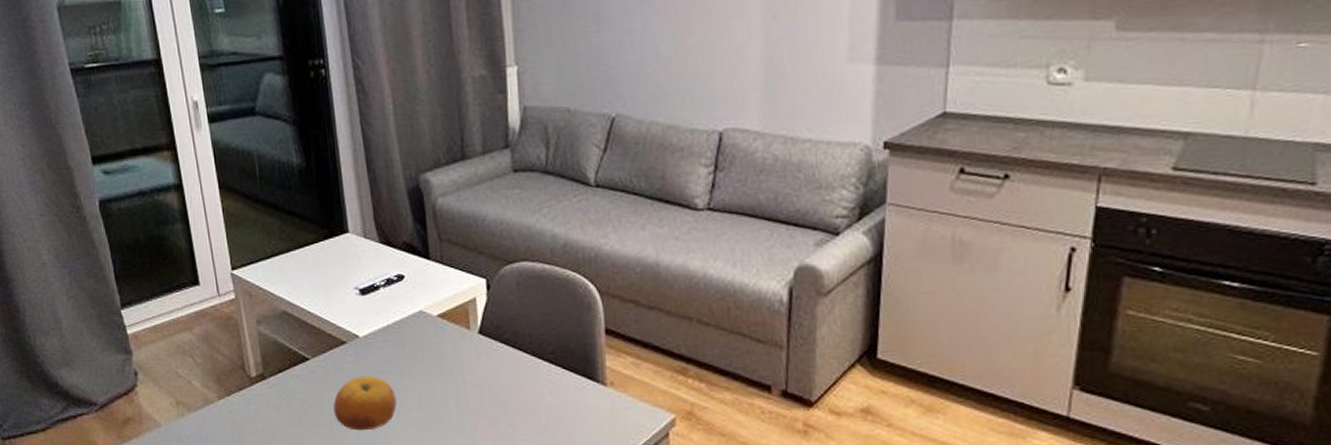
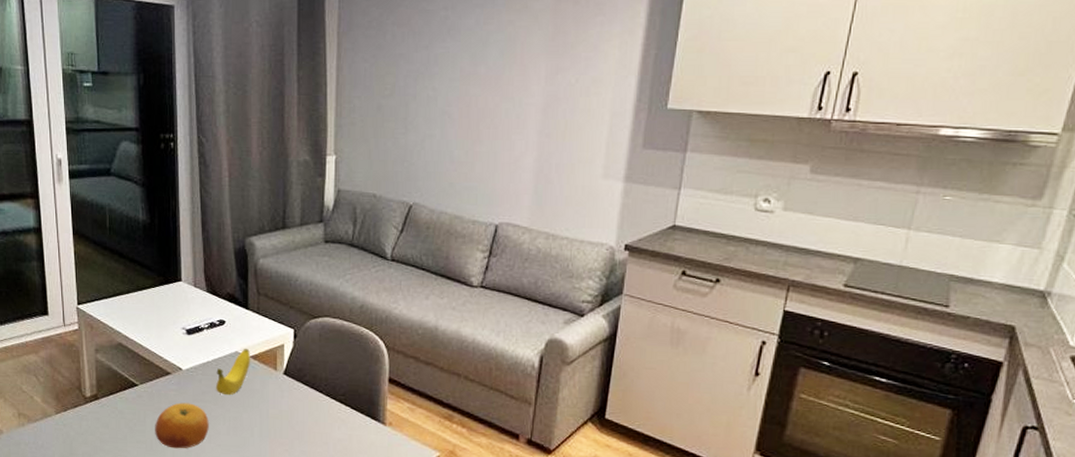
banana: none [399,307,439,364] -> present [216,349,251,396]

